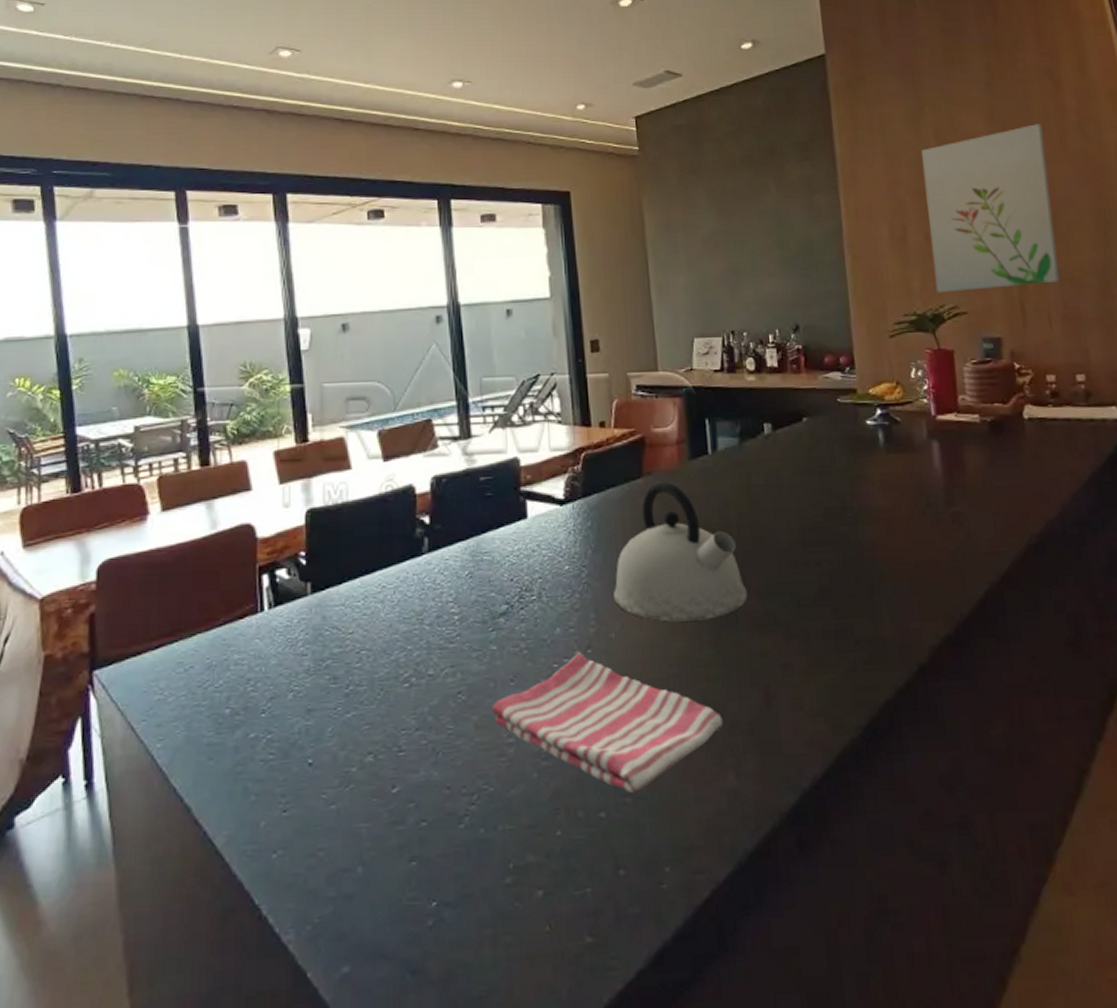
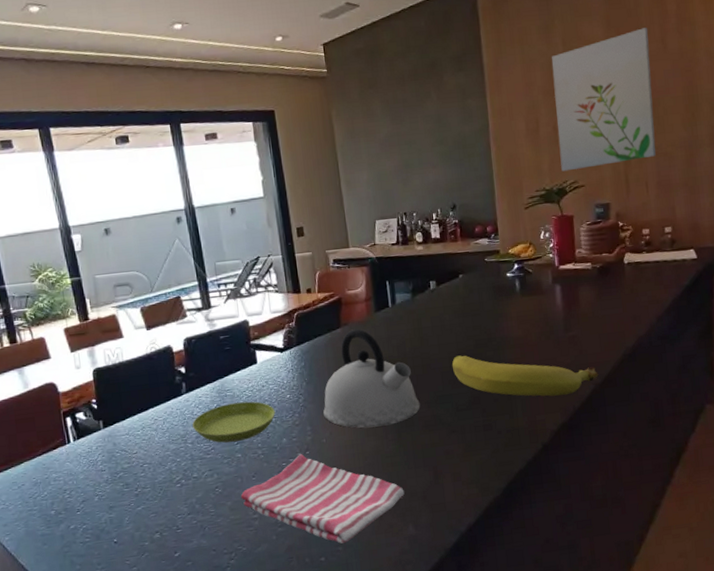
saucer: none [433,571,548,628] -> present [192,401,275,443]
banana: none [791,528,994,596] -> present [451,355,599,396]

